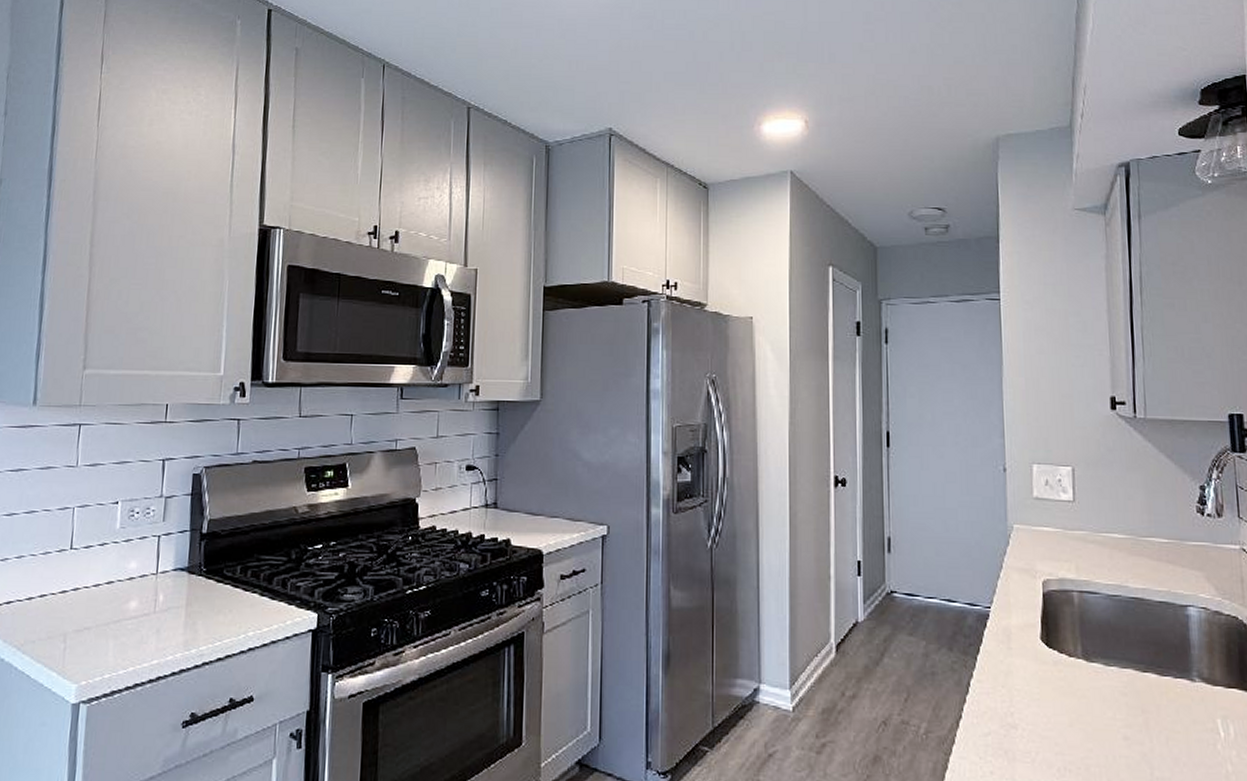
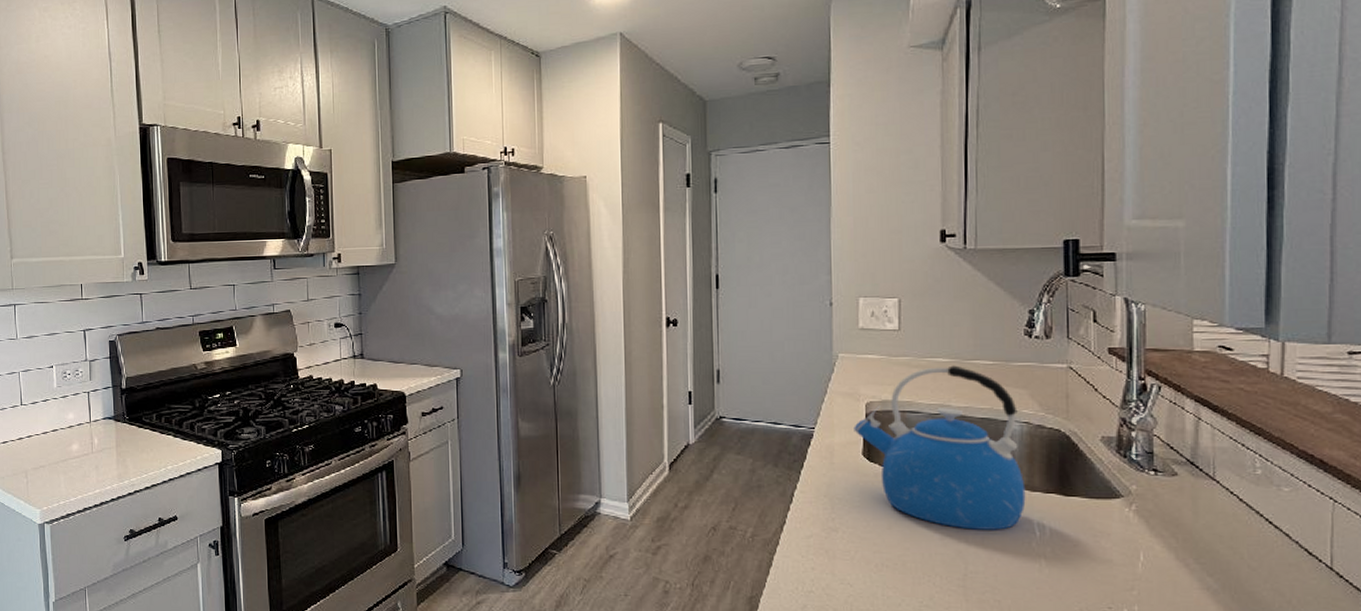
kettle: none [1031,542,1209,730] -> present [854,365,1026,530]

